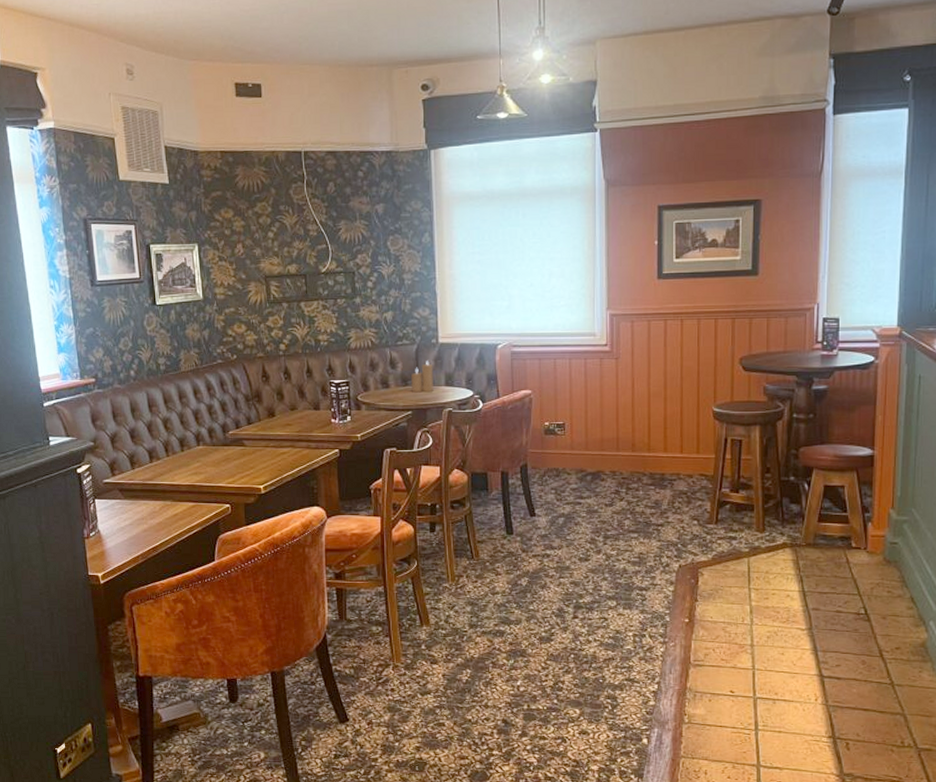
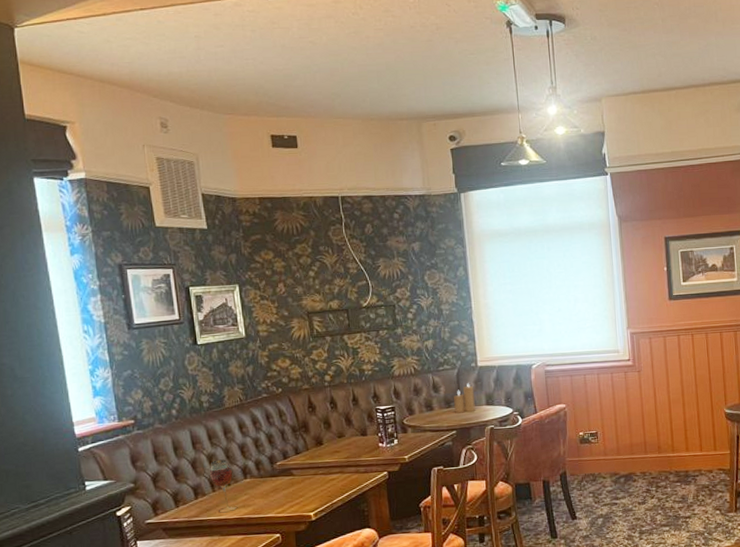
wineglass: none [164,424,189,479] -> present [209,459,237,513]

